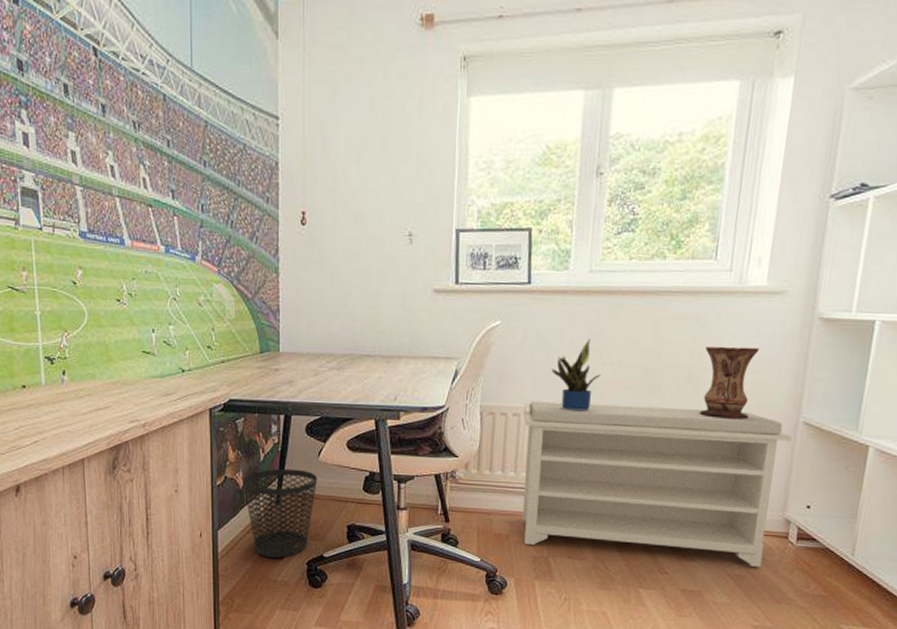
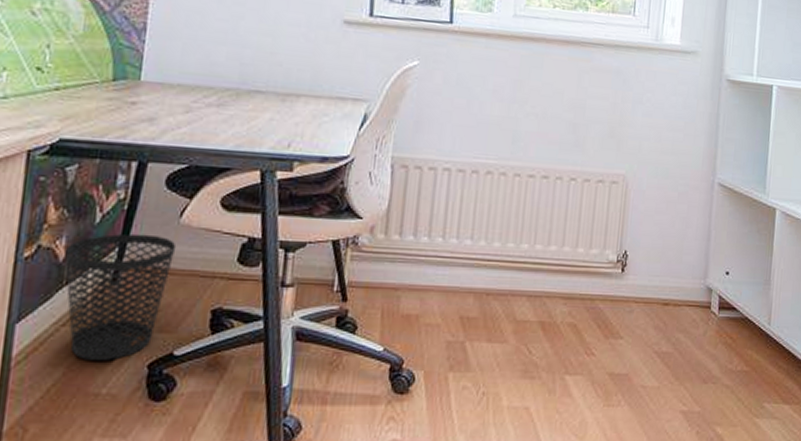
bench: present [522,401,792,567] -> none [435,153,709,342]
potted plant: present [551,339,602,412] -> none [472,87,525,167]
vase: present [699,346,760,420] -> none [622,102,677,180]

